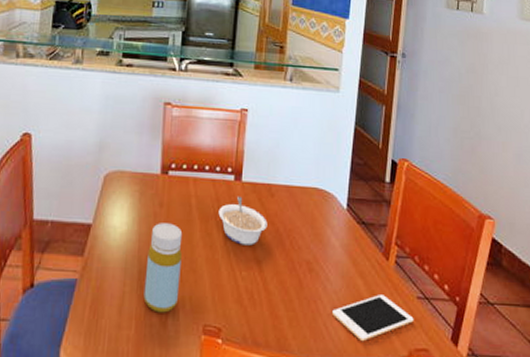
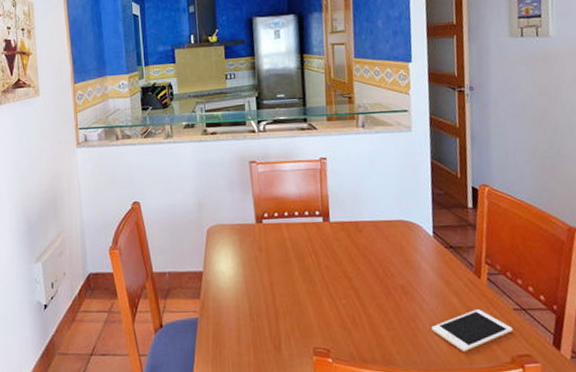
bottle: present [143,223,183,313] -> none [255,264,288,340]
legume: present [218,196,268,246] -> none [312,234,360,277]

